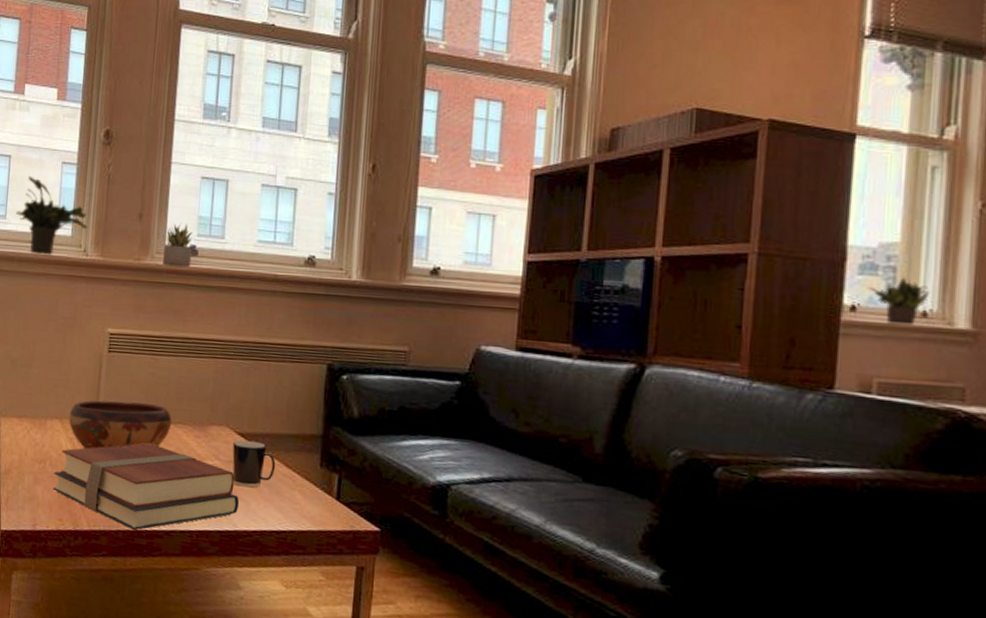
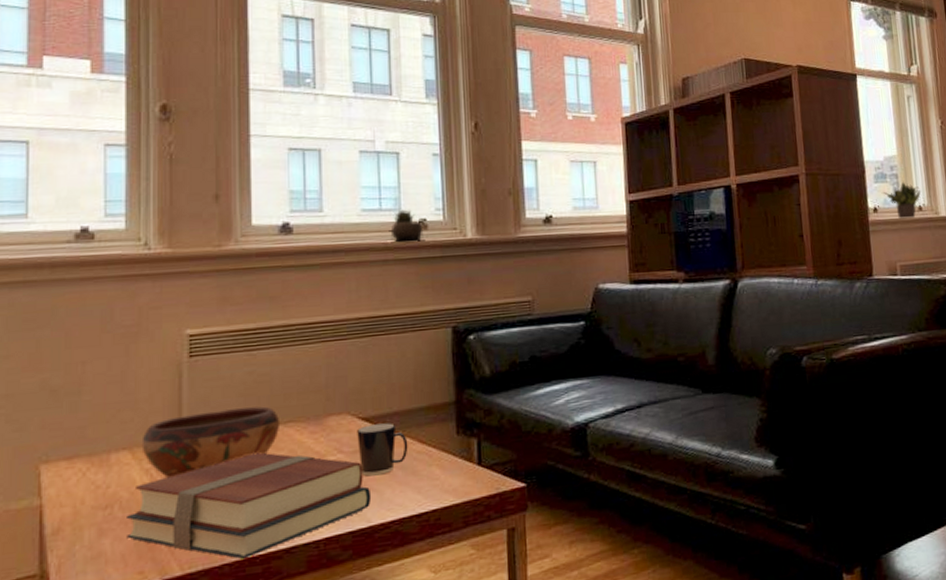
potted plant: present [16,175,88,256] -> none [42,163,147,257]
succulent plant: present [163,222,192,267] -> none [248,199,286,249]
succulent plant: none [277,244,312,279] -> present [387,209,425,244]

